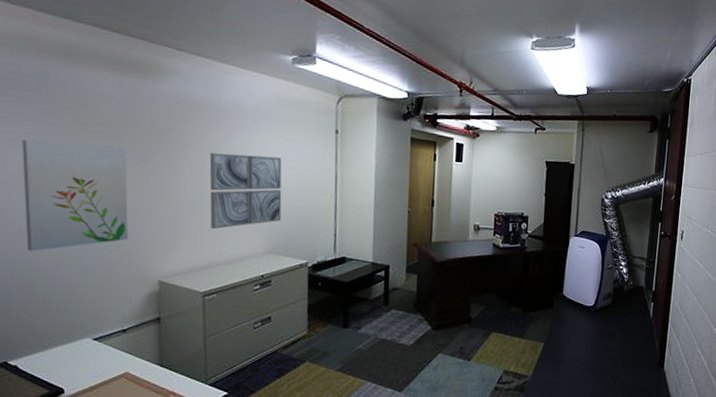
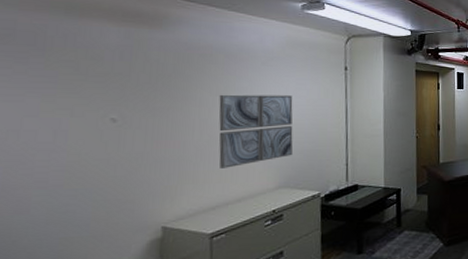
wall art: present [22,139,129,251] -> none [10,93,130,209]

